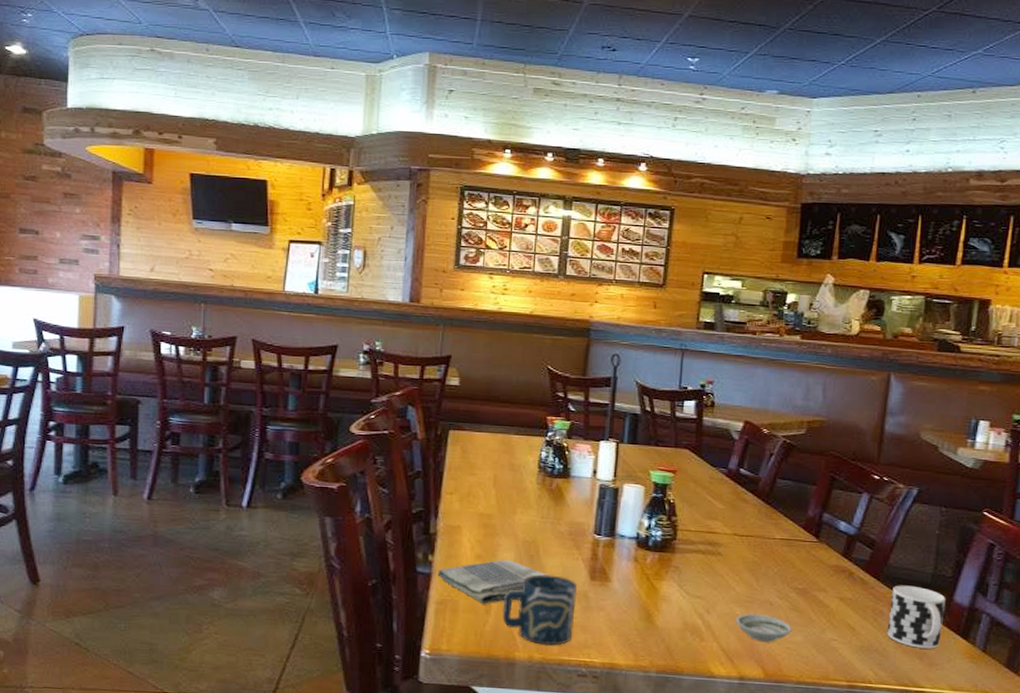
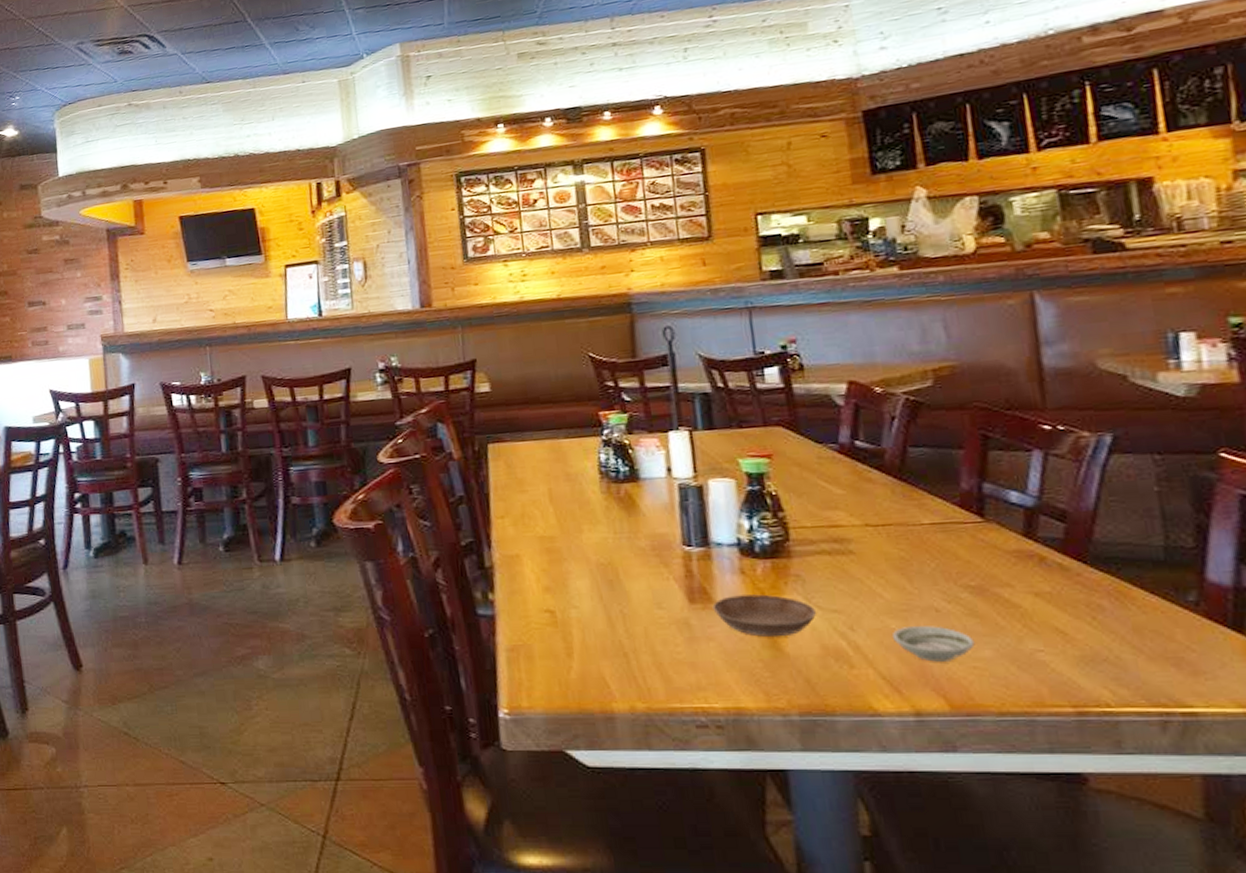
dish towel: present [437,559,550,605] -> none [502,588,638,647]
cup: present [502,574,577,646] -> none [586,602,680,691]
saucer: none [607,577,684,613] -> present [712,594,816,637]
cup: present [887,585,946,649] -> none [1108,565,1202,652]

